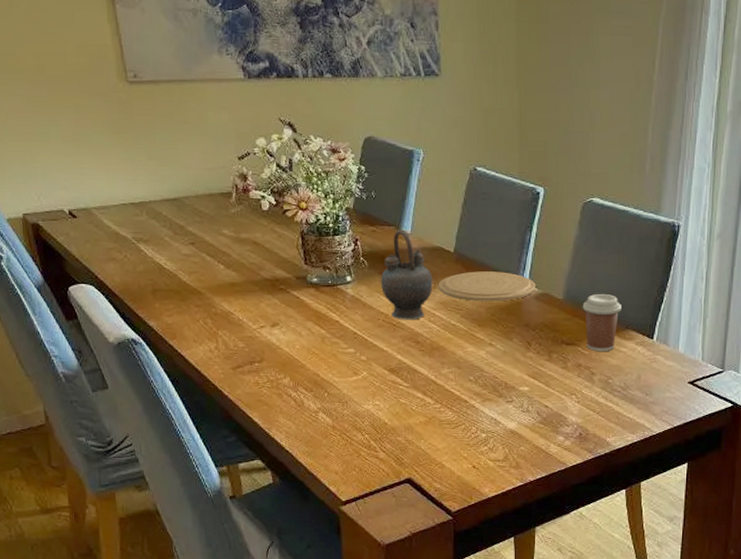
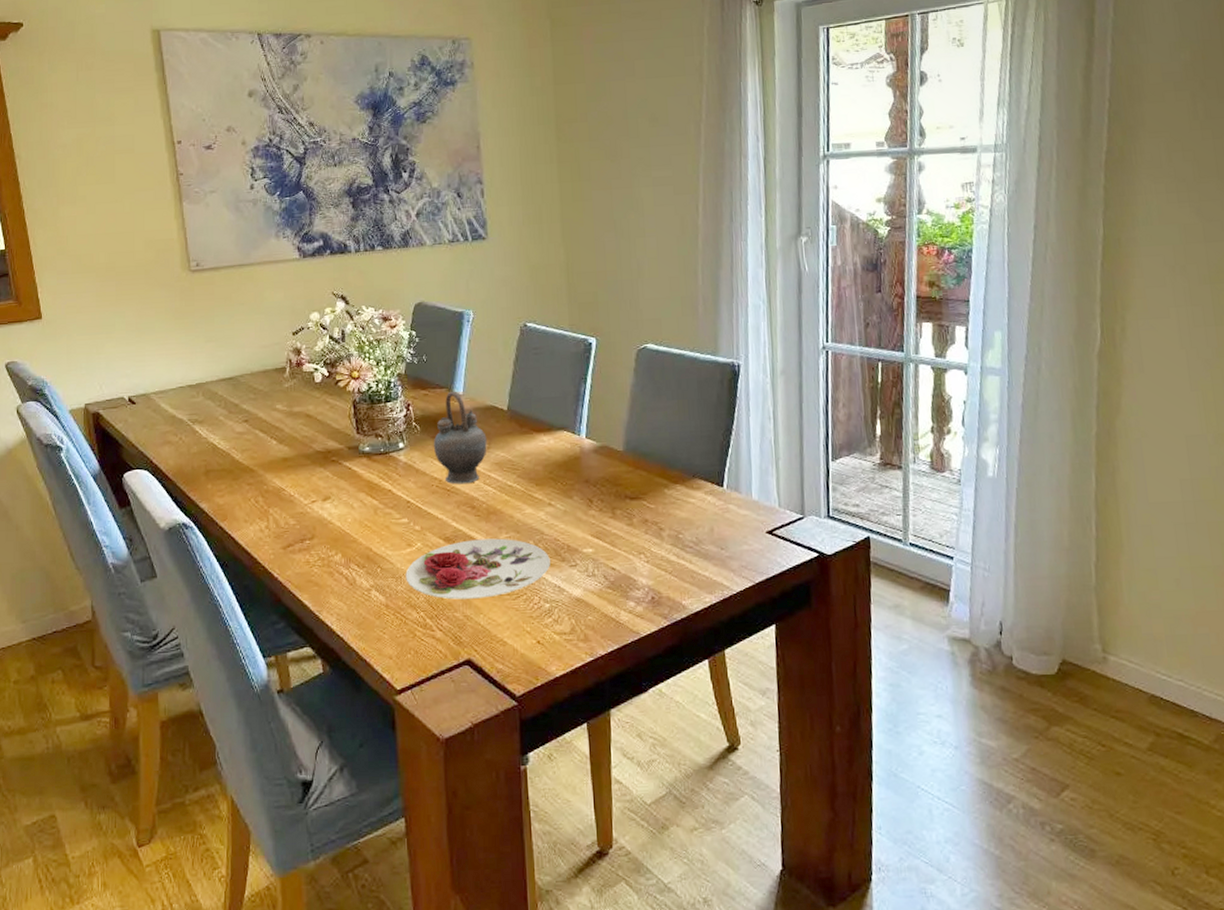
plate: none [351,372,488,425] -> present [405,538,550,600]
plate: present [438,271,535,302] -> none [492,426,594,460]
coffee cup: present [582,294,622,351] -> none [644,442,686,504]

